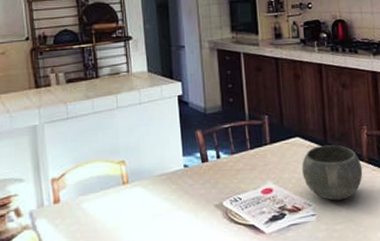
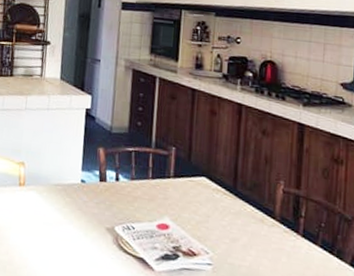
bowl: present [302,144,363,201] -> none [204,191,273,256]

